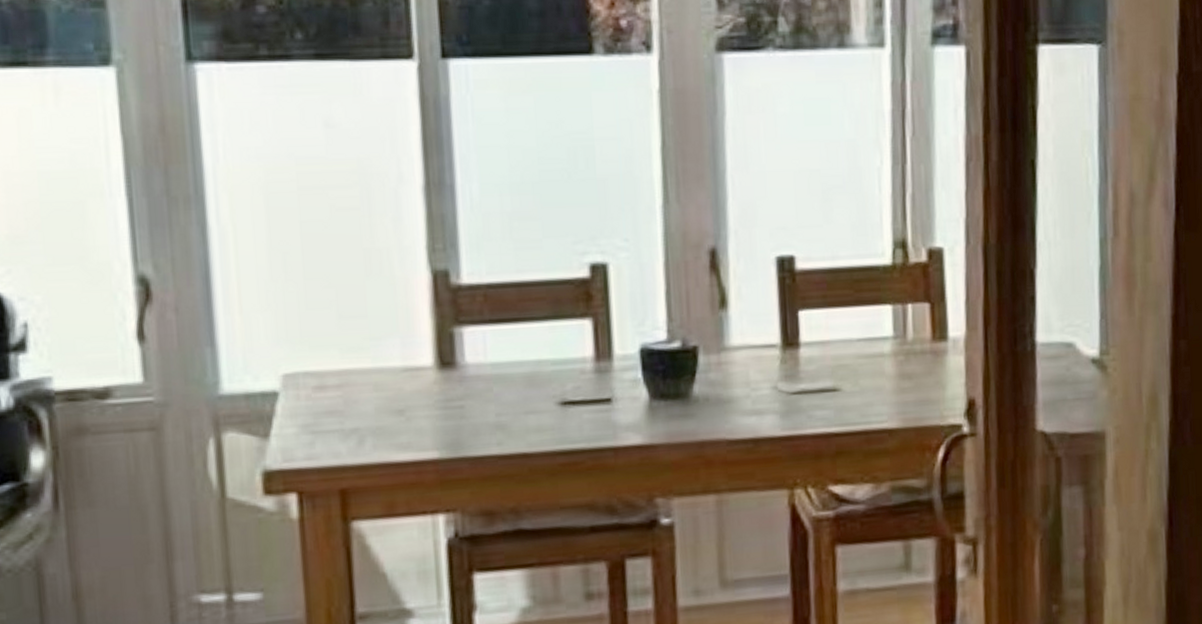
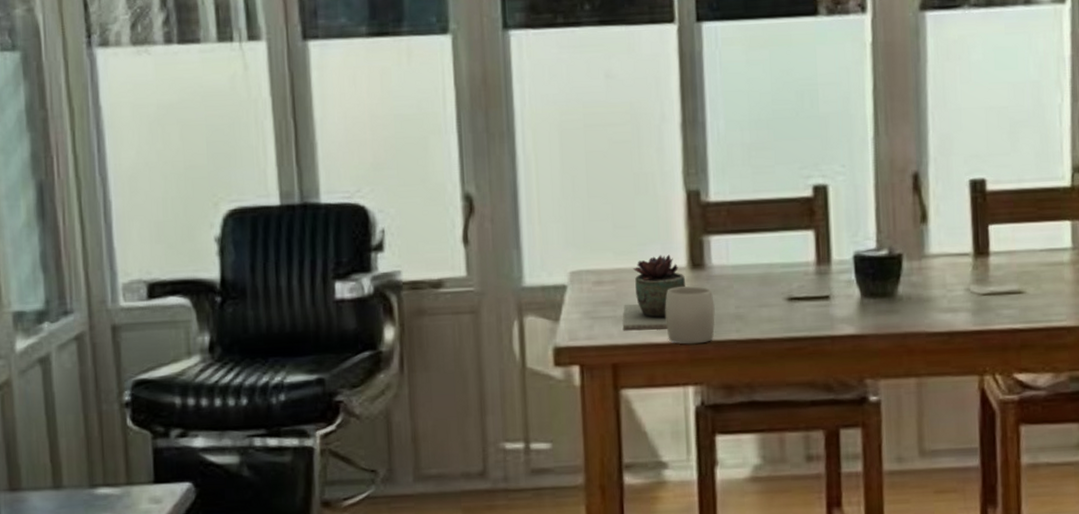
succulent plant: none [353,351,432,447] -> present [623,254,685,331]
mug: none [406,389,471,463] -> present [665,285,715,345]

